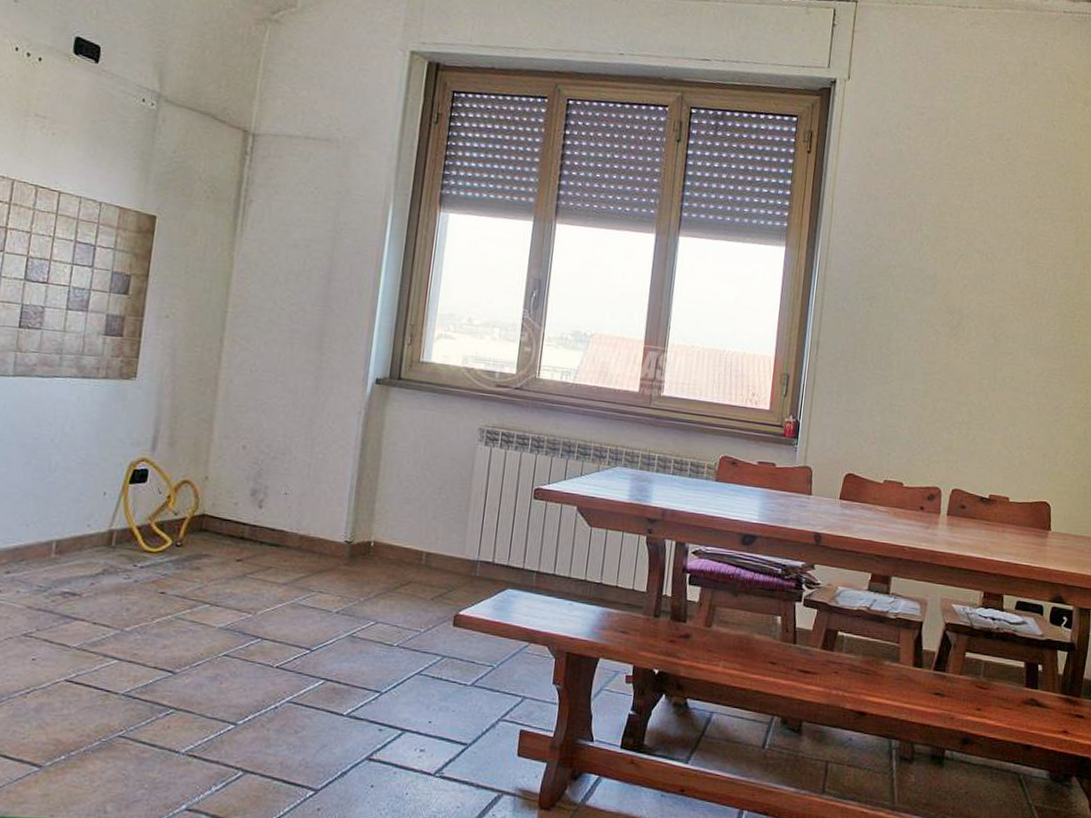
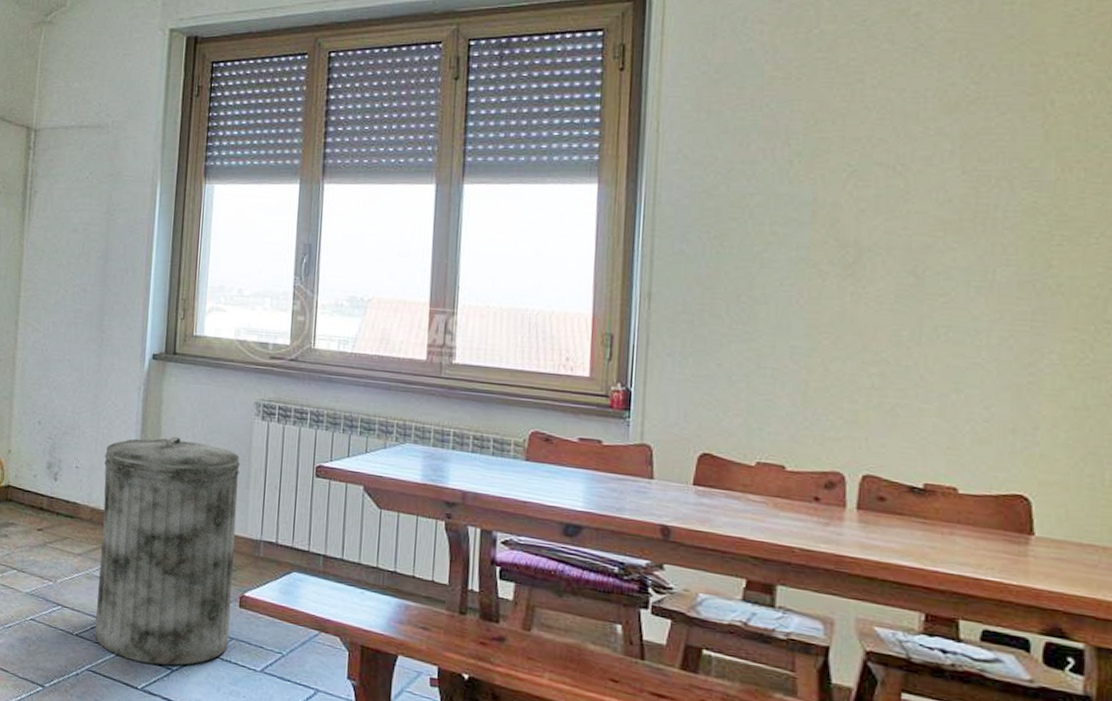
trash can: none [297,461,461,689] -> present [94,436,240,666]

